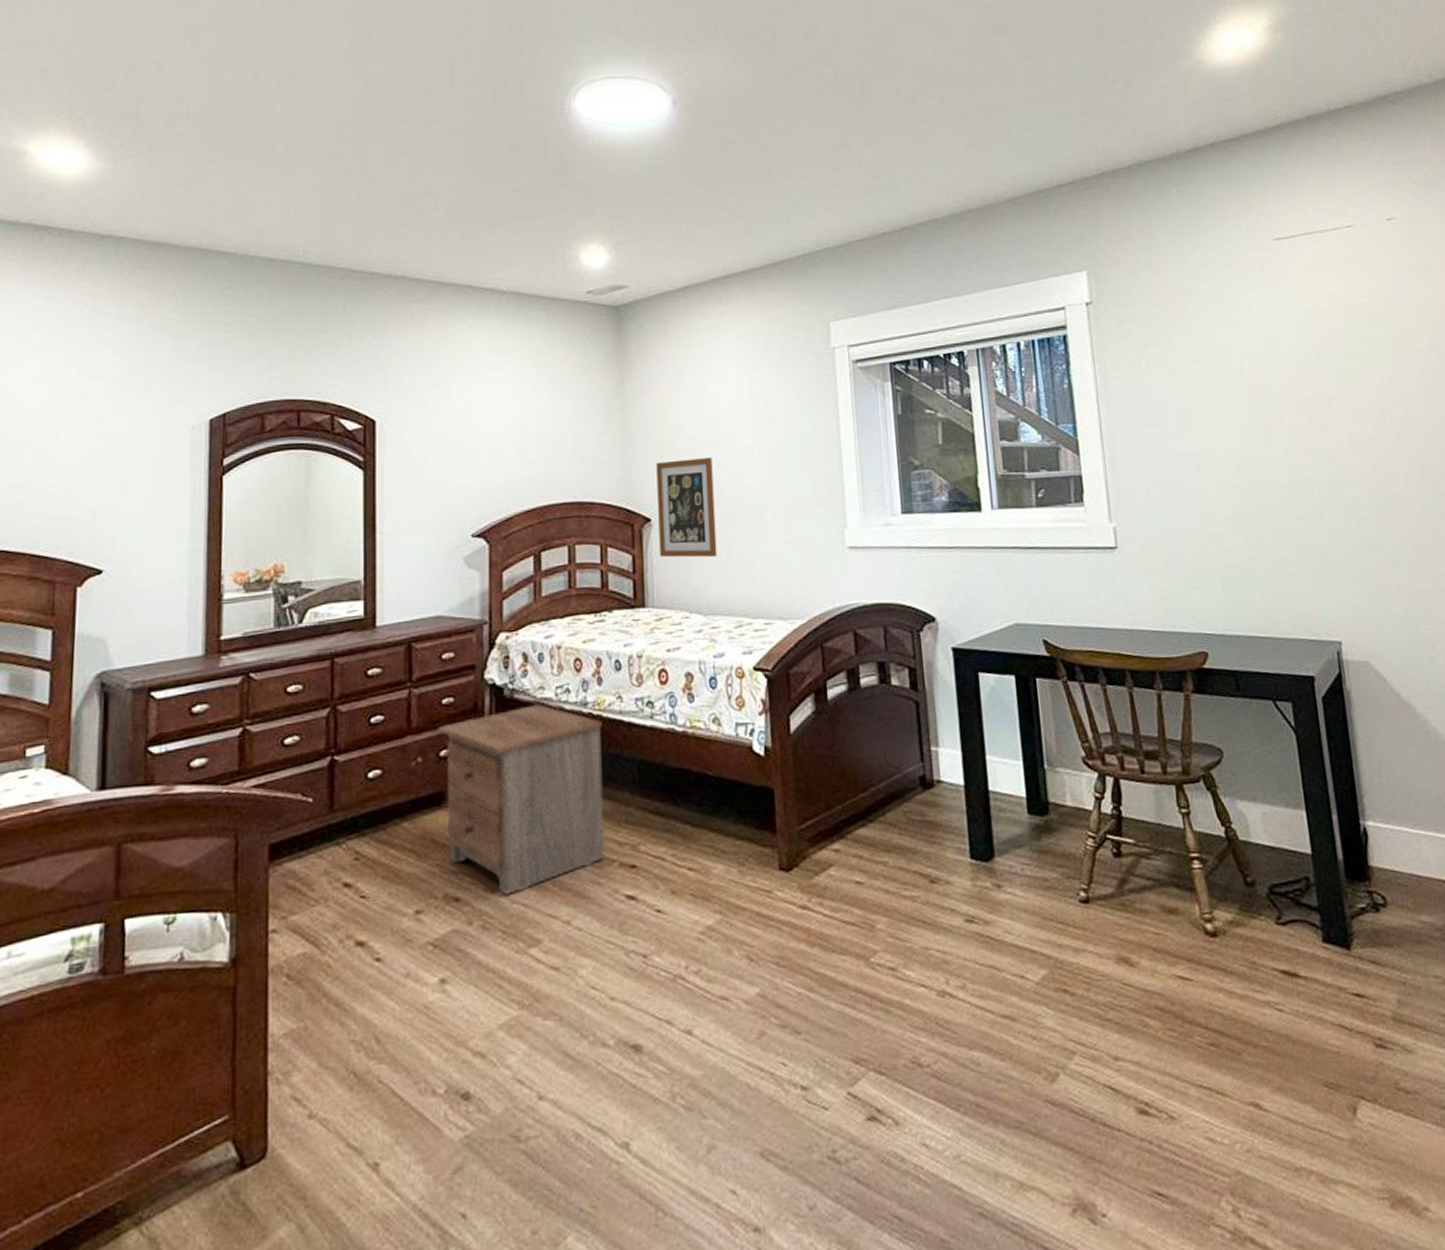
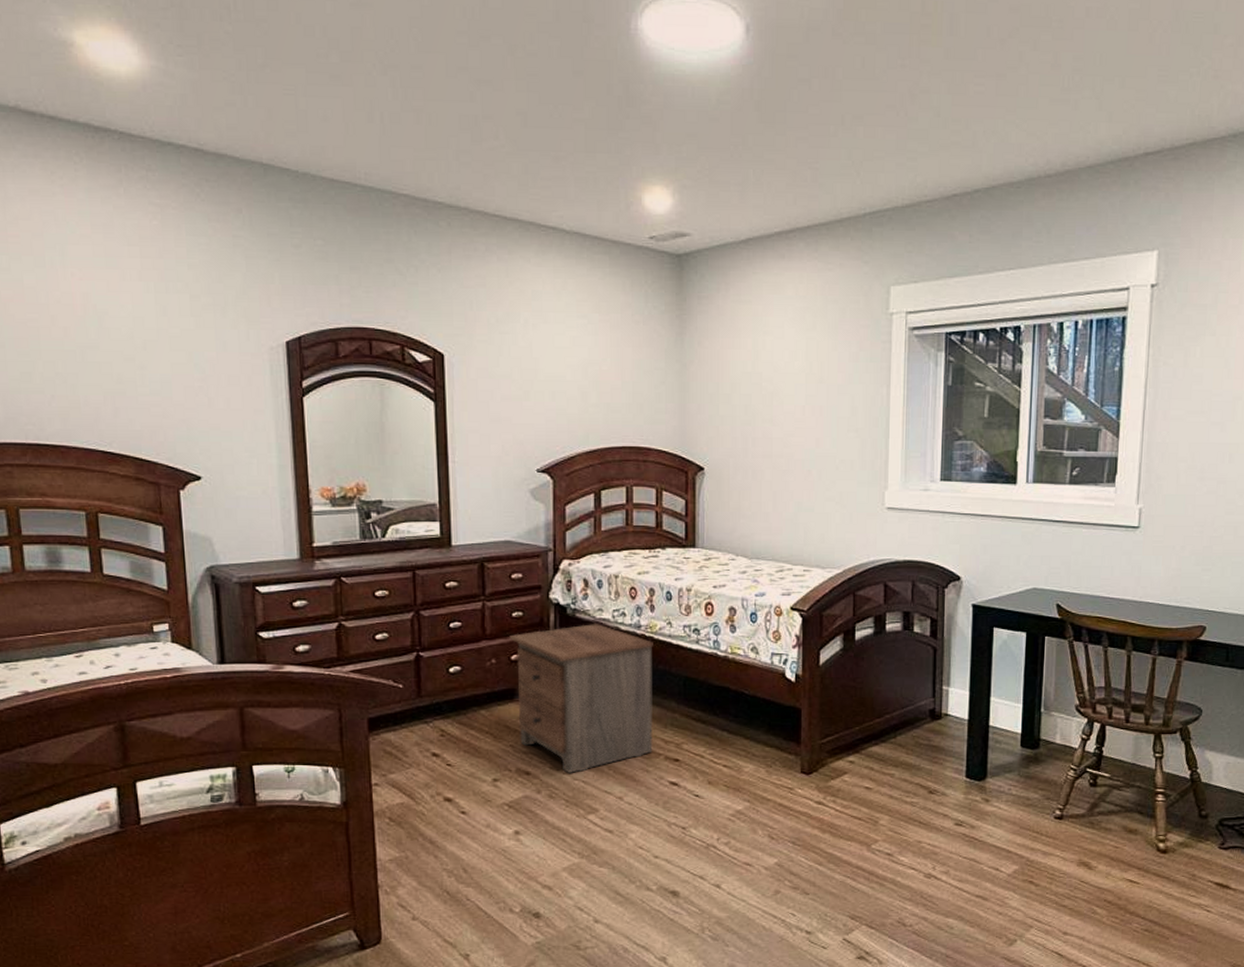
wall art: present [656,456,717,558] -> none [711,413,765,508]

